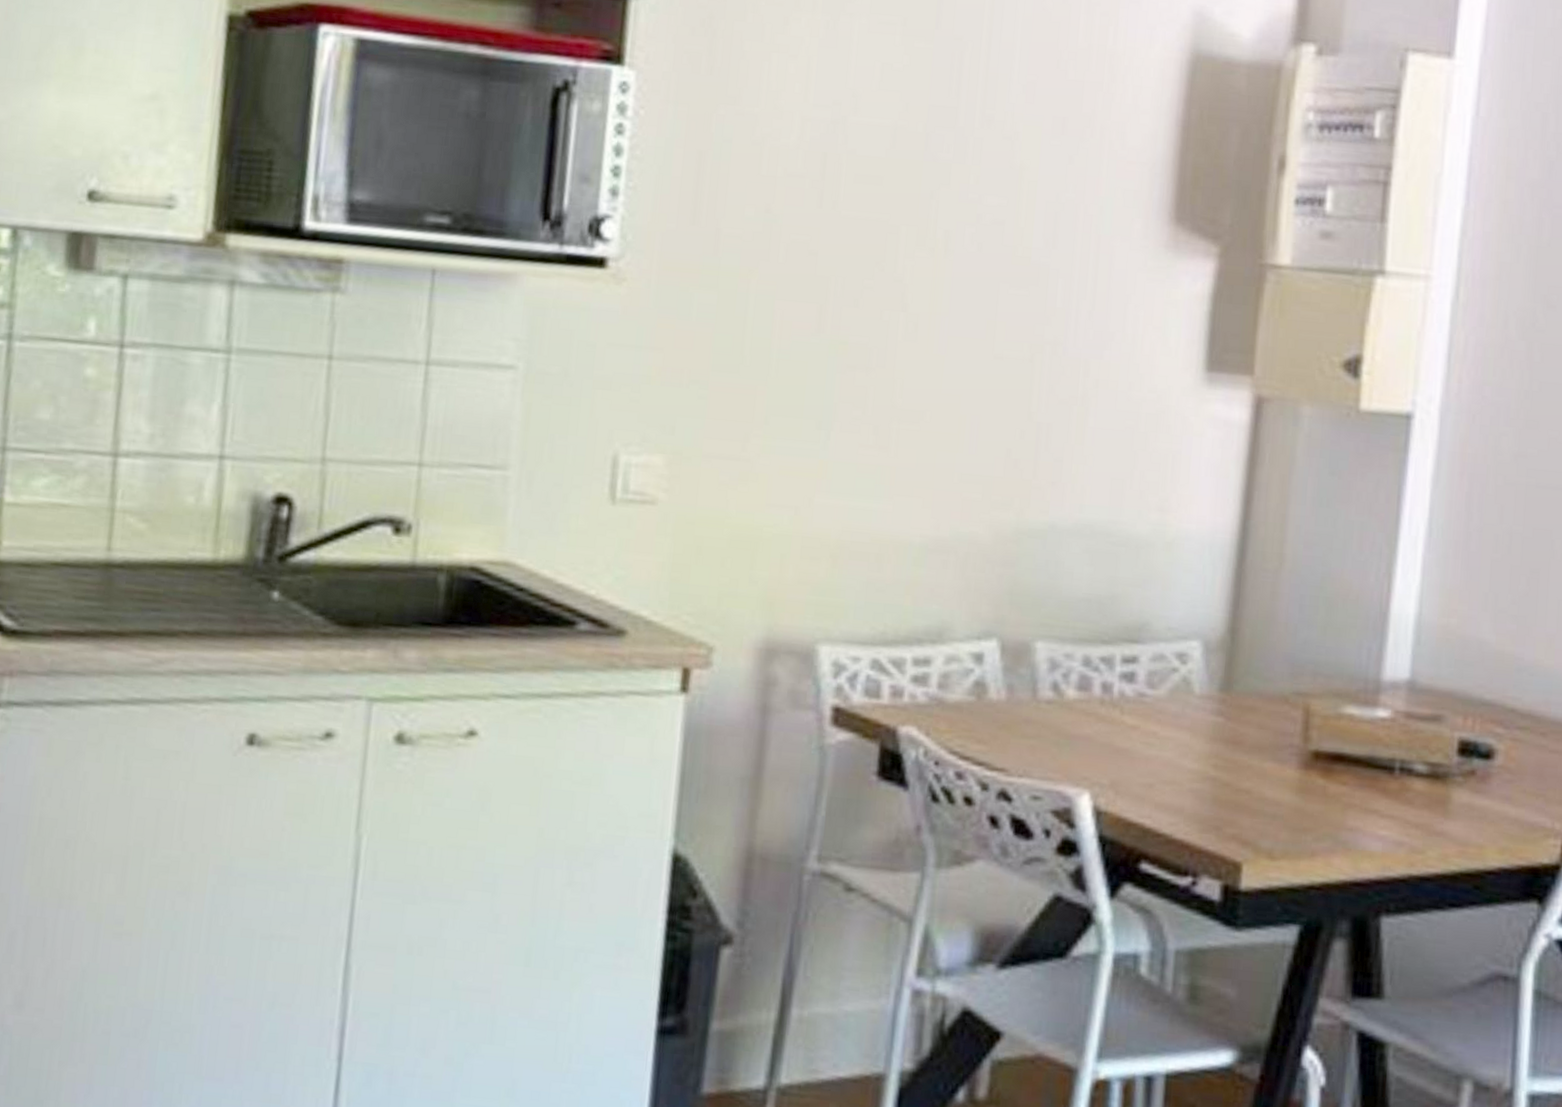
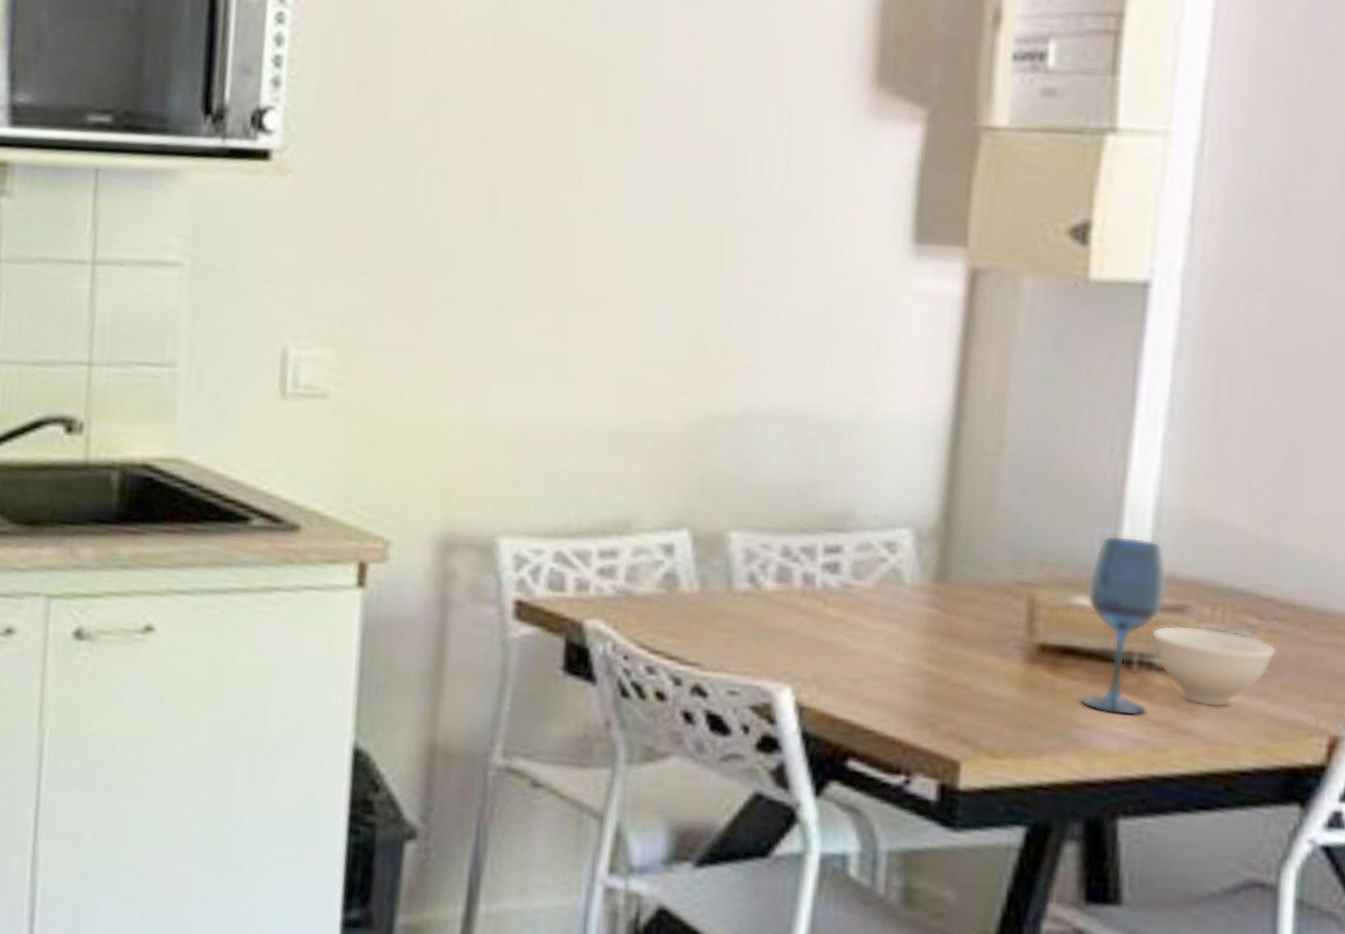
wineglass: none [1348,649,1426,819] -> present [1080,535,1168,716]
bowl: none [1411,733,1518,811] -> present [1151,625,1276,707]

